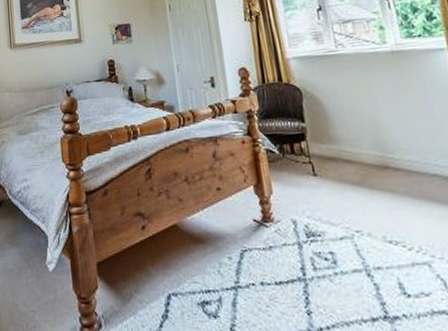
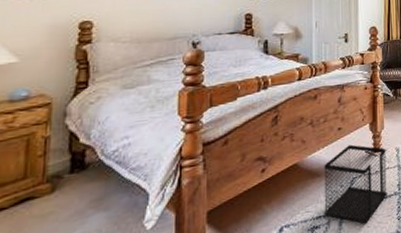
wastebasket: none [206,209,289,311] -> present [324,144,387,224]

